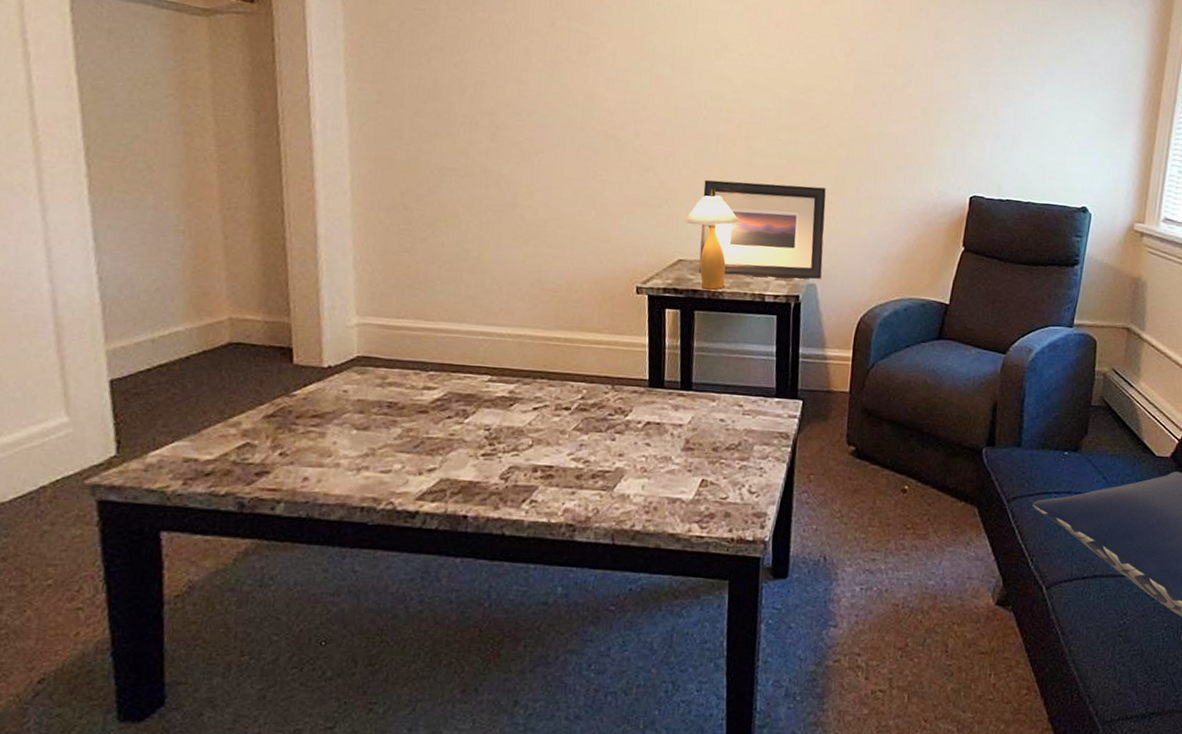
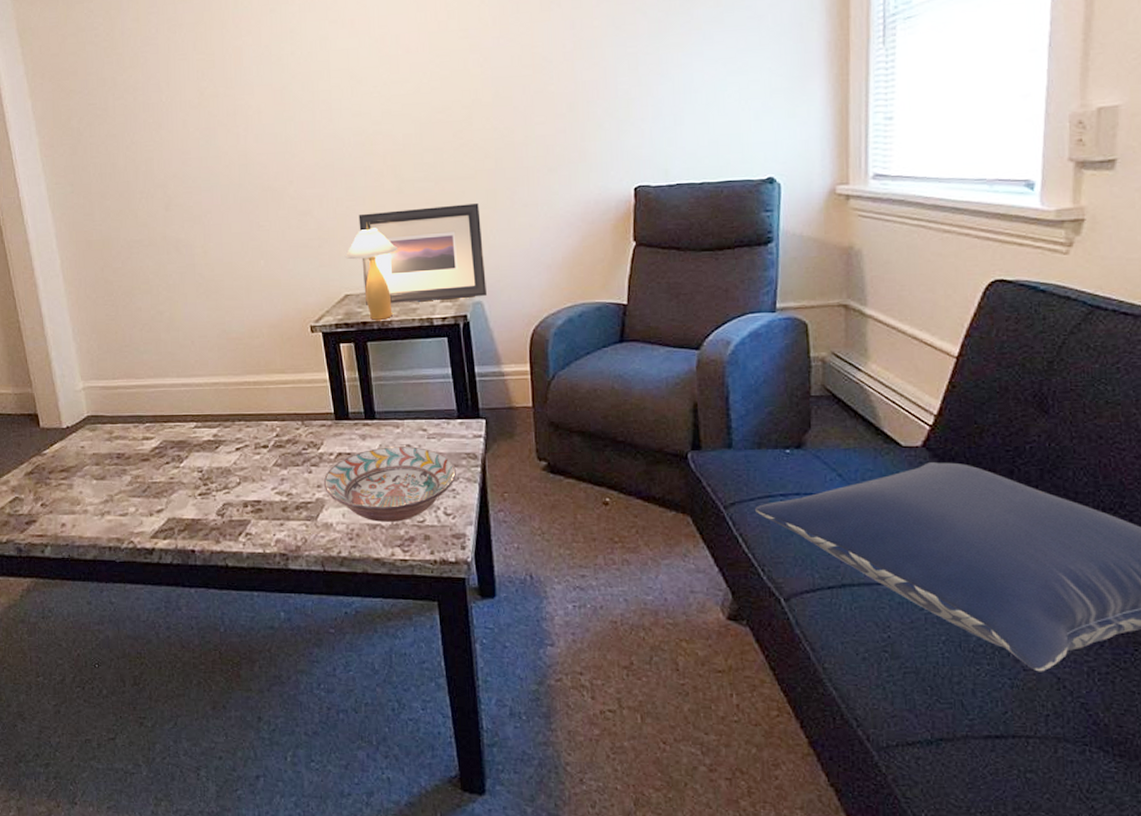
decorative bowl: none [626,419,767,497] -> present [323,446,456,522]

